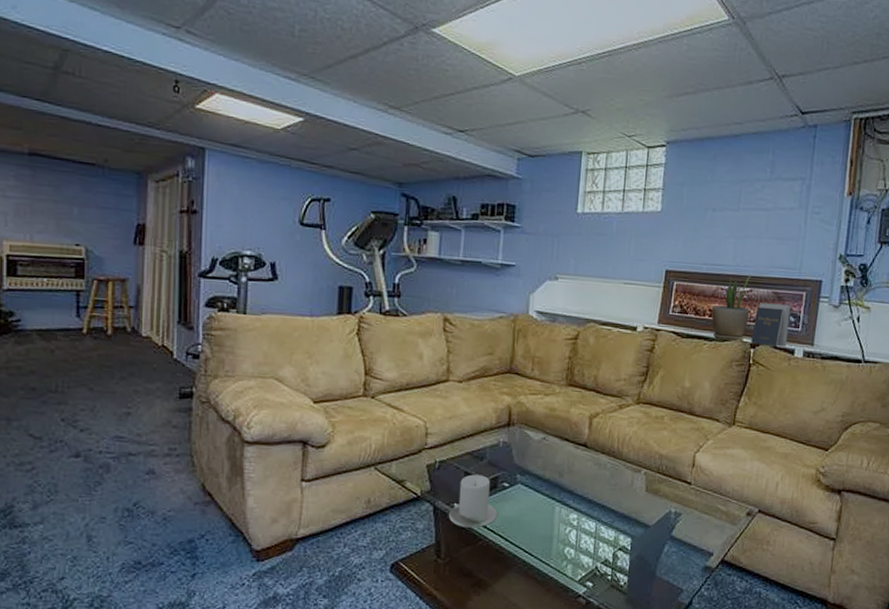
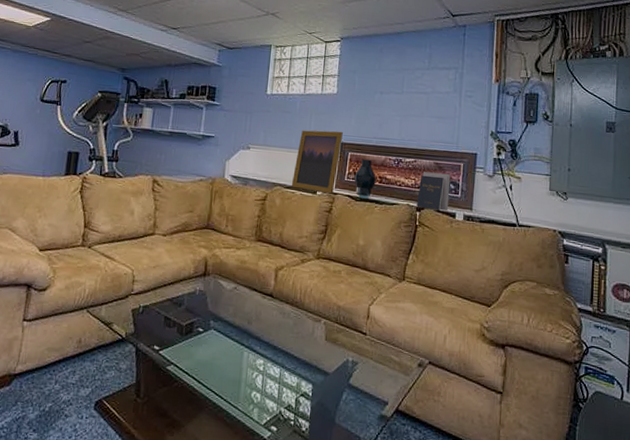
candle: present [448,474,497,528] -> none [148,319,192,370]
picture frame: none [607,256,668,331] -> present [291,130,343,194]
vase: none [680,289,707,336] -> present [354,159,377,200]
potted plant: present [711,275,751,341] -> none [381,148,415,205]

